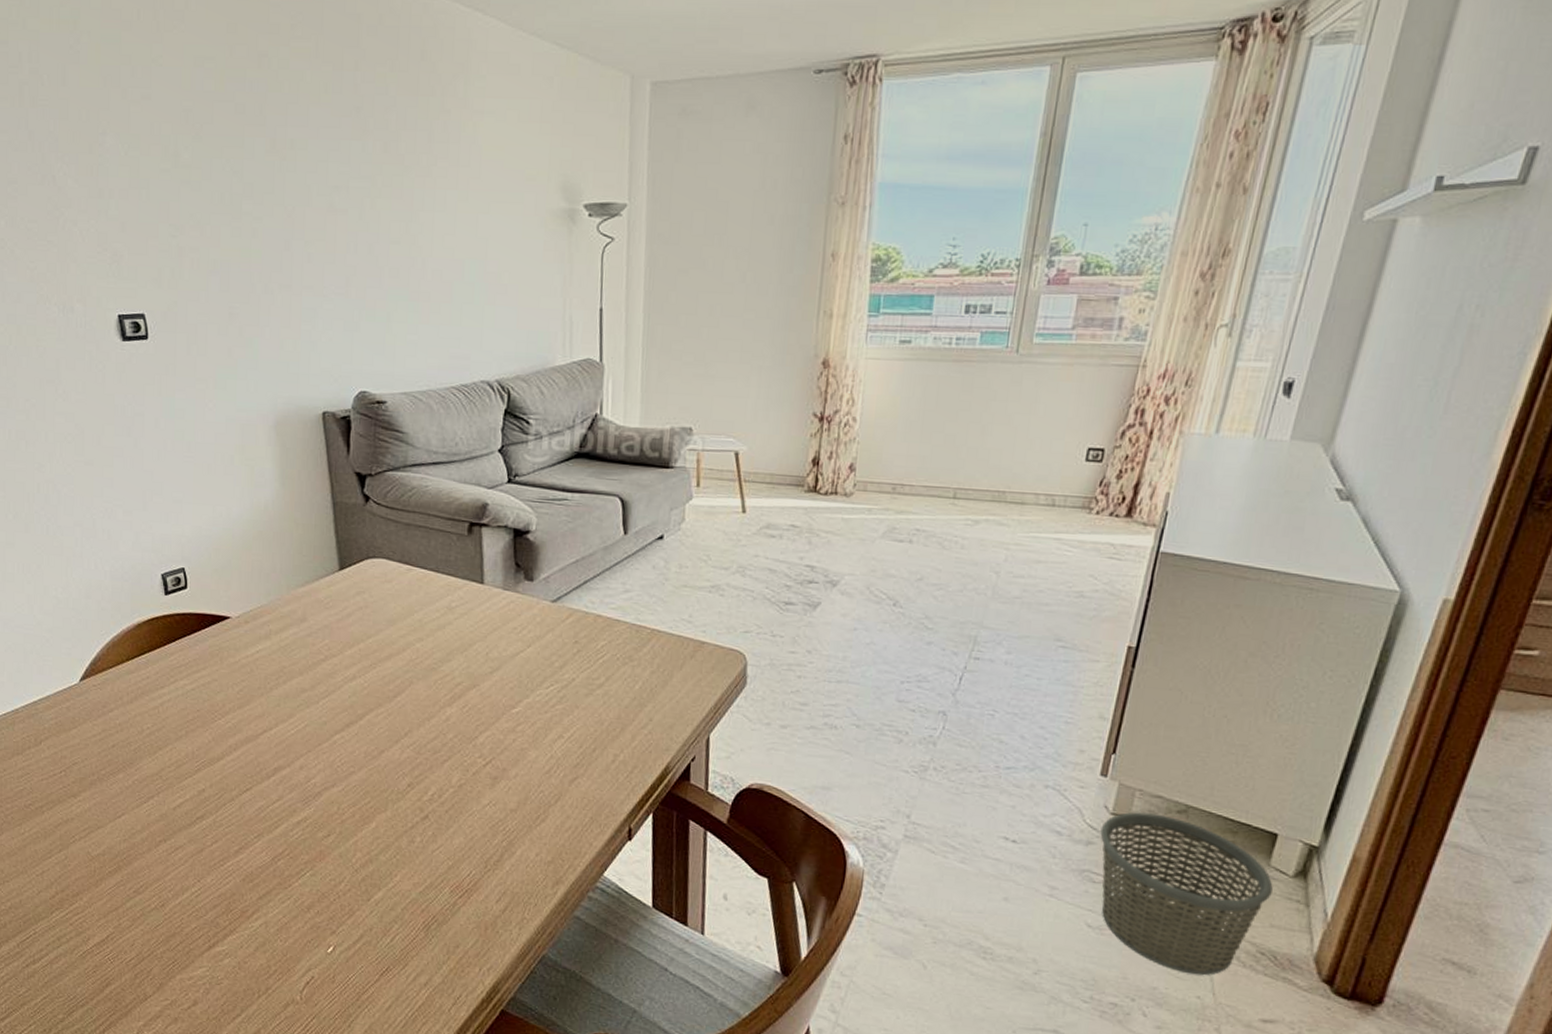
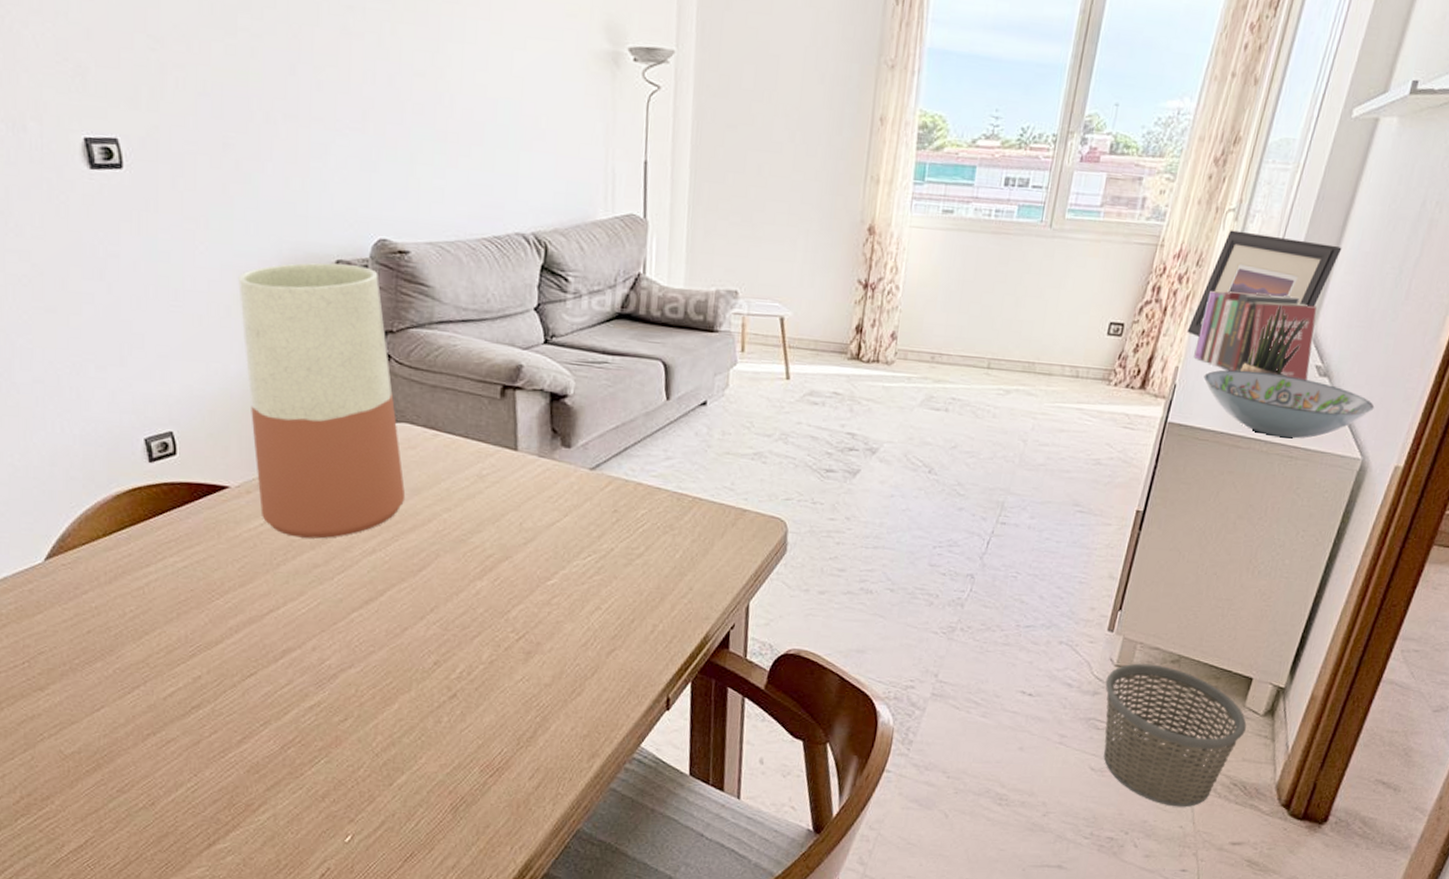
vase: none [240,414,383,665] -> present [238,262,406,539]
picture frame: none [1178,347,1360,460] -> present [1187,230,1342,337]
books: none [1187,411,1334,506] -> present [1194,291,1317,381]
decorative bowl: none [1200,495,1413,569] -> present [1203,369,1375,439]
potted plant: none [1244,424,1324,501] -> present [1240,305,1309,377]

